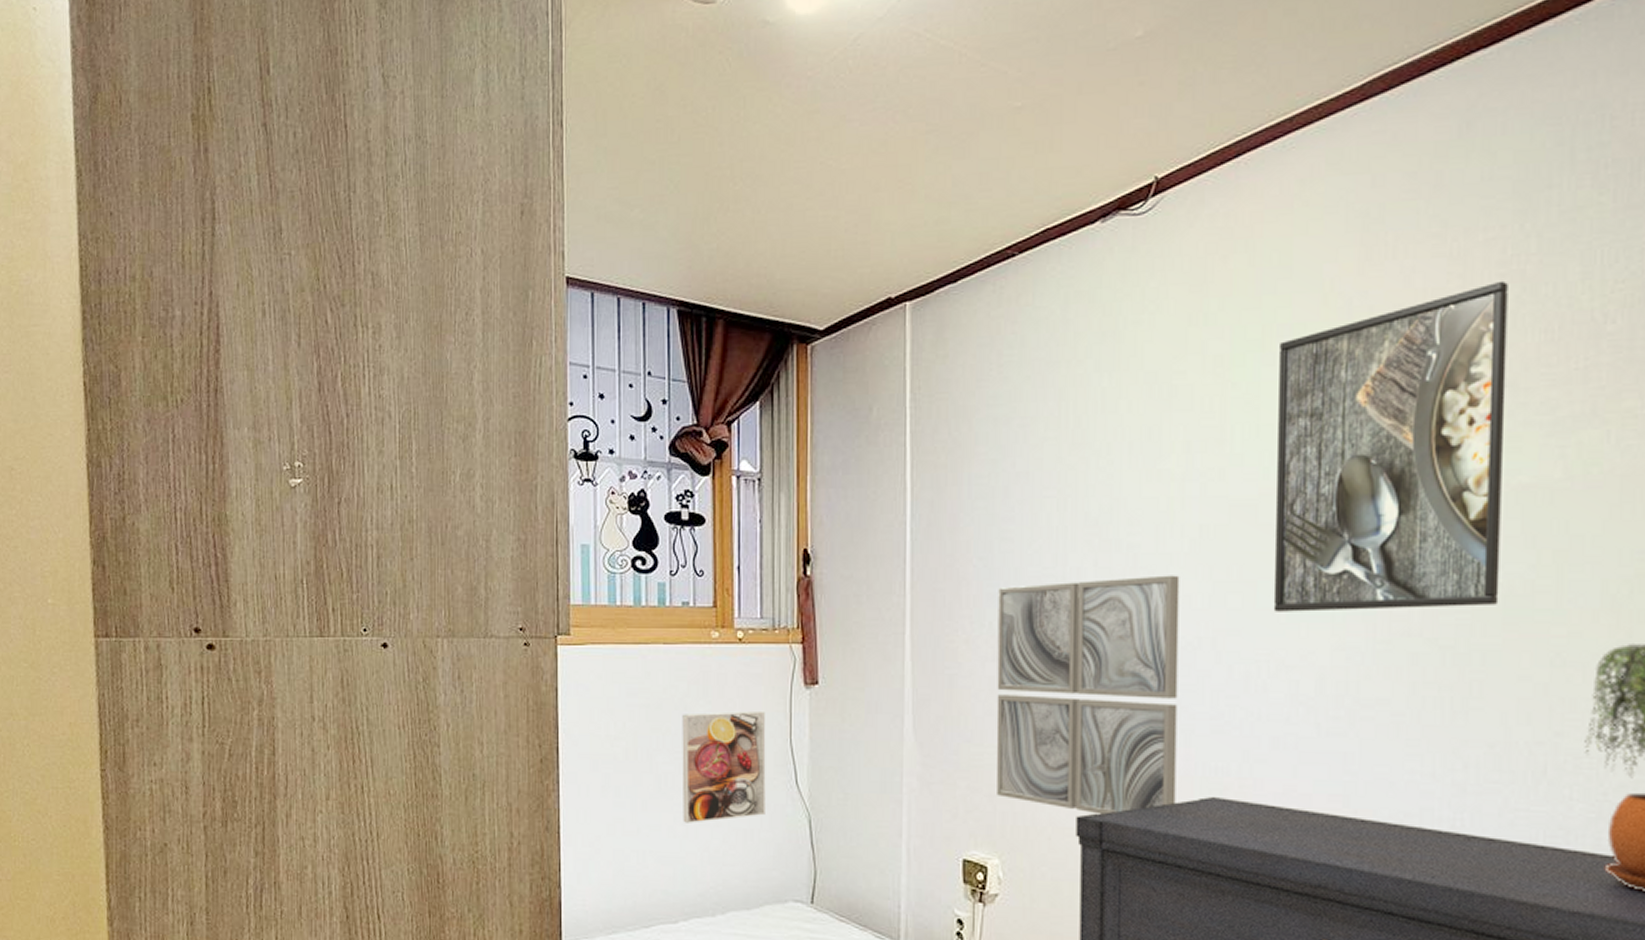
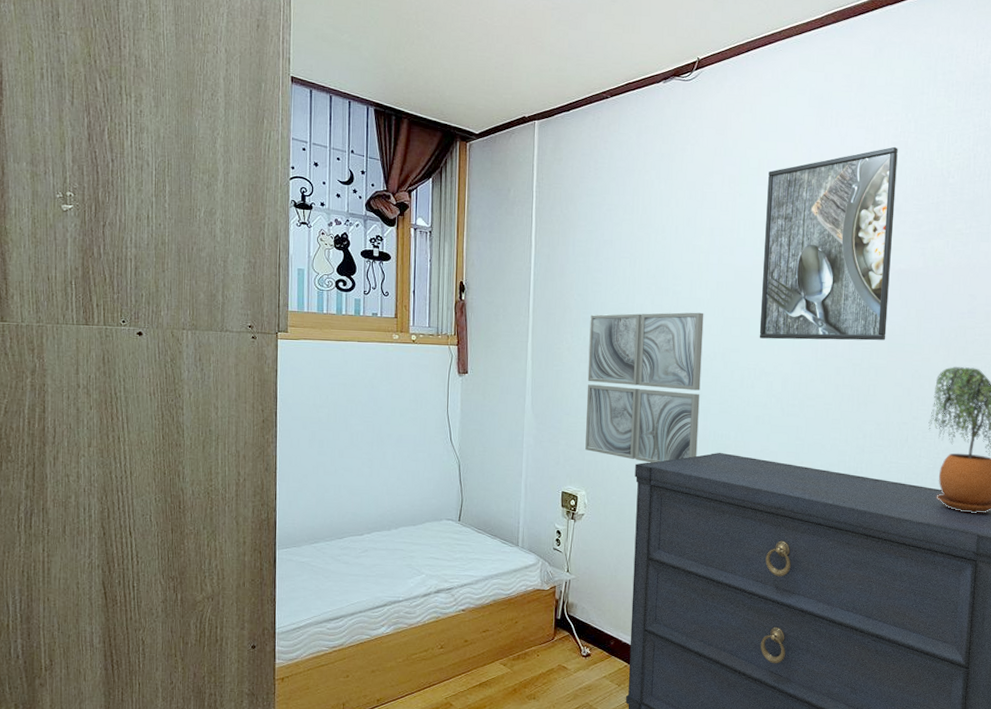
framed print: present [682,710,766,823] -> none [369,390,430,467]

